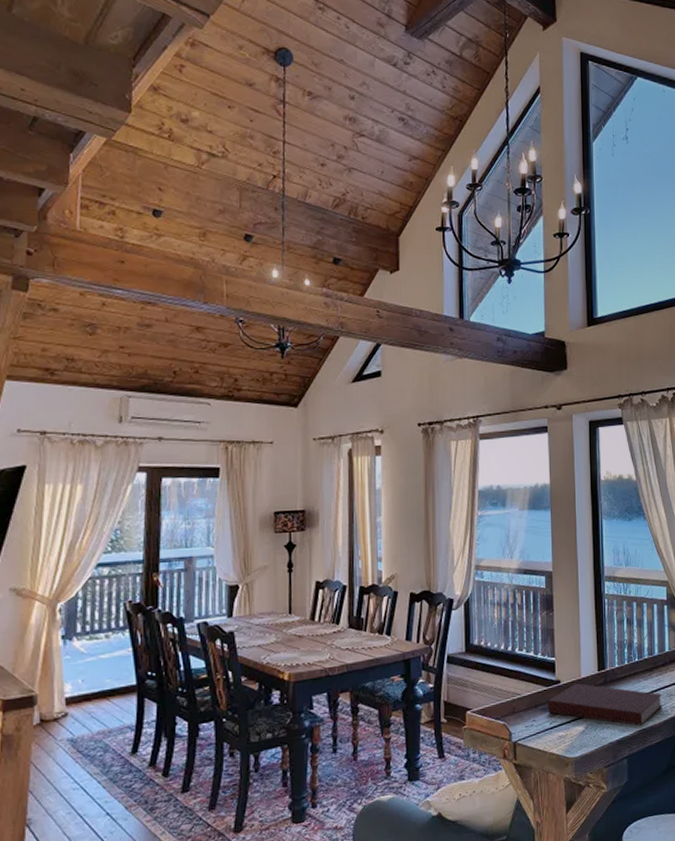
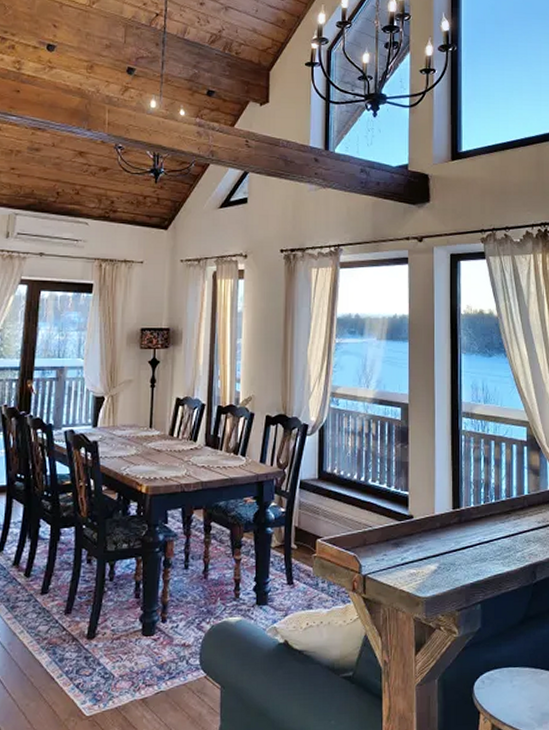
notebook: present [547,683,662,726] -> none [399,520,520,570]

